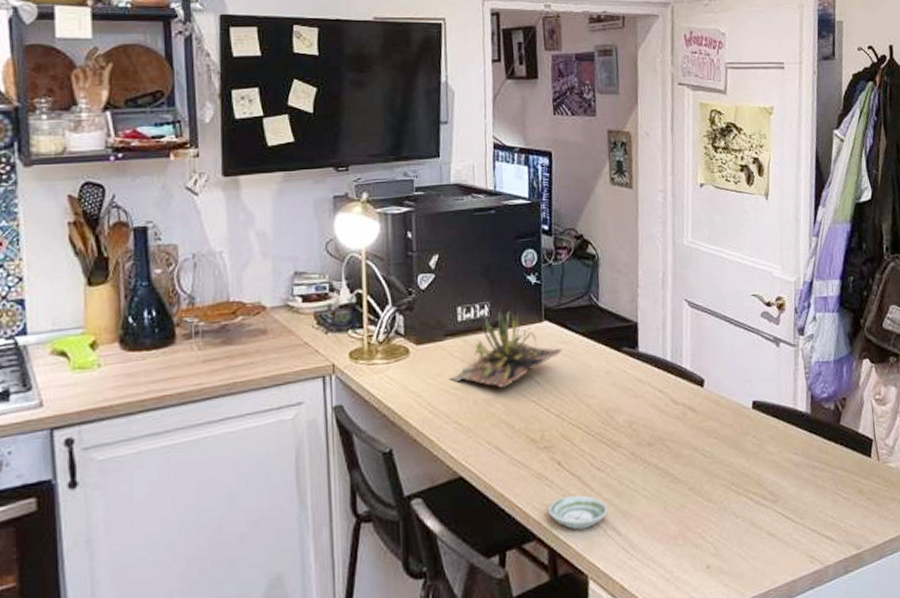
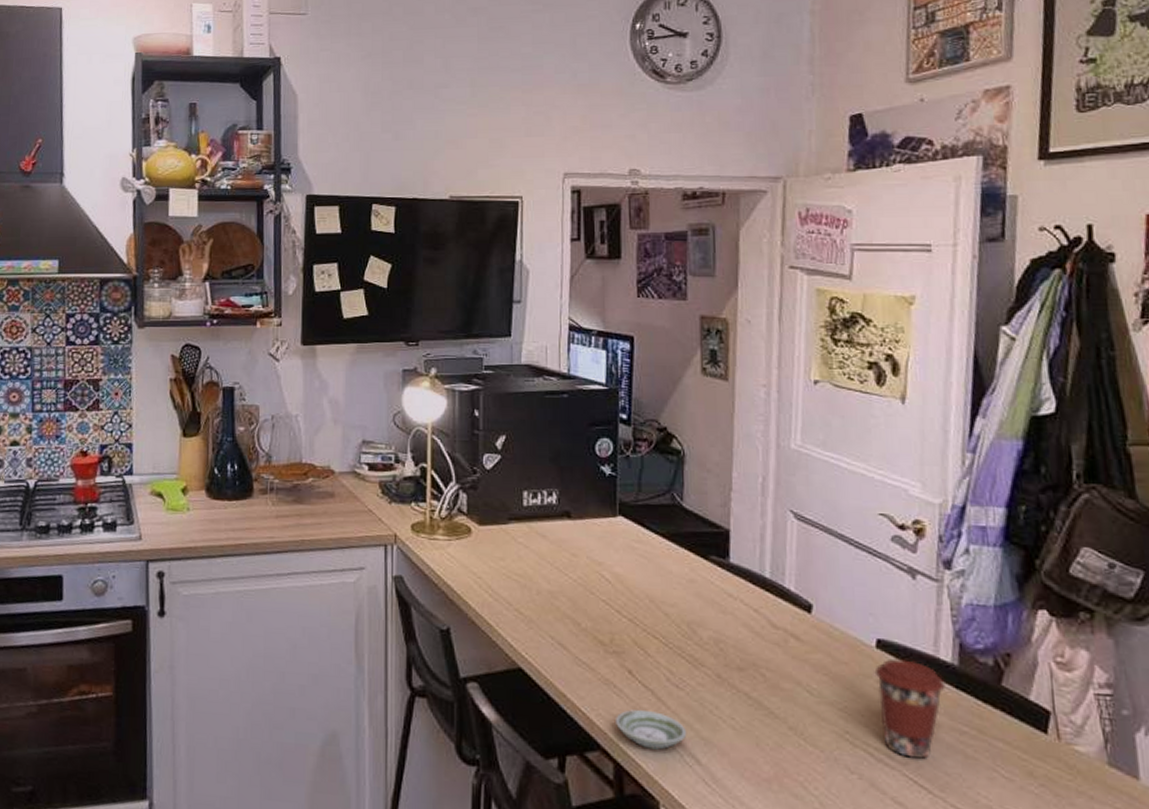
succulent plant: present [449,308,563,388] -> none [512,497,640,581]
coffee cup: none [751,414,803,496] -> present [874,659,947,759]

